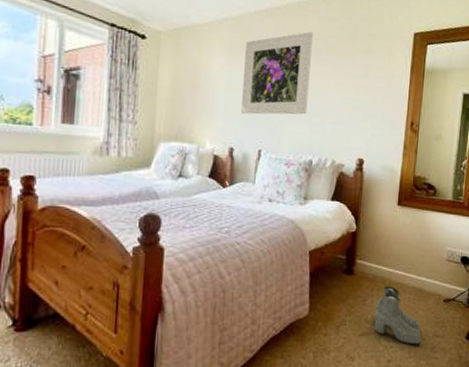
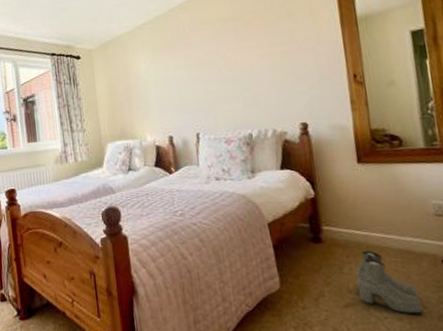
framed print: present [241,31,314,115] -> none [166,13,237,103]

